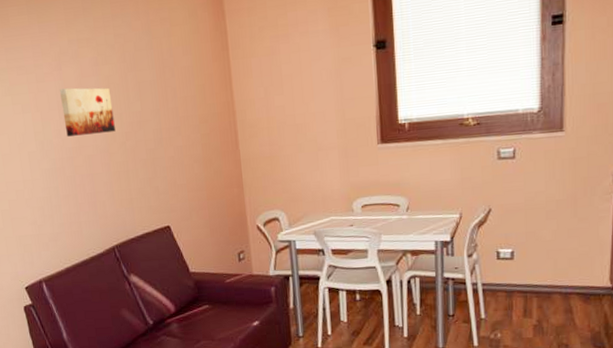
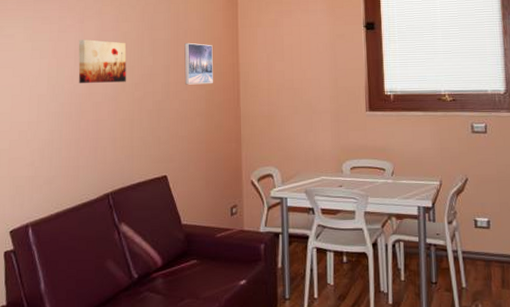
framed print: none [172,82,208,130] -> present [184,42,213,85]

